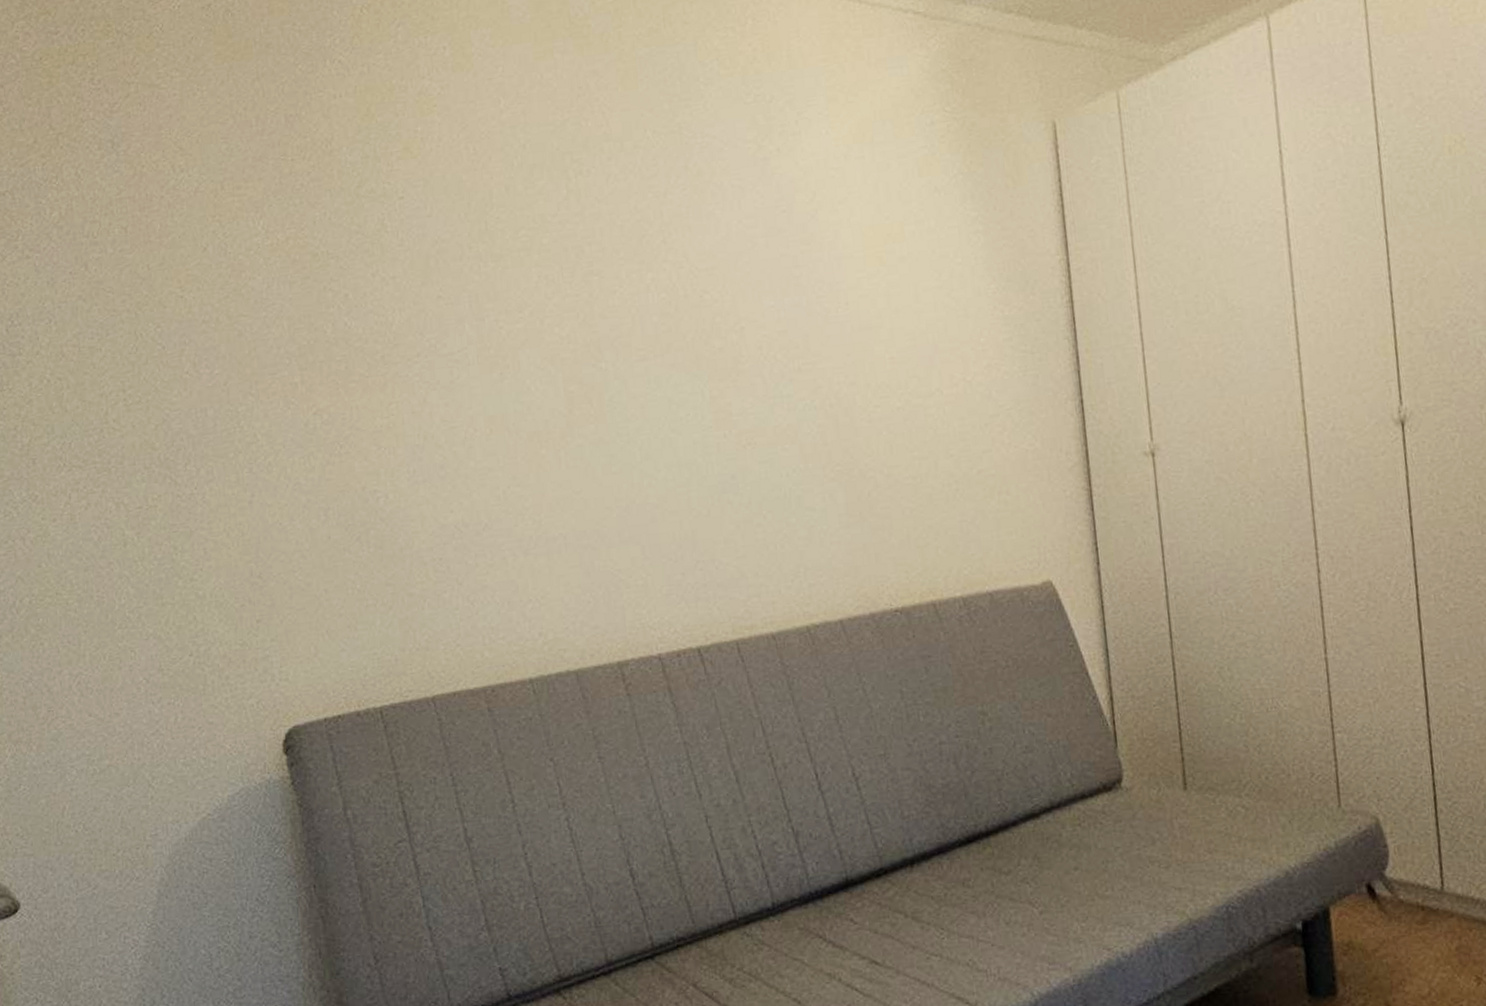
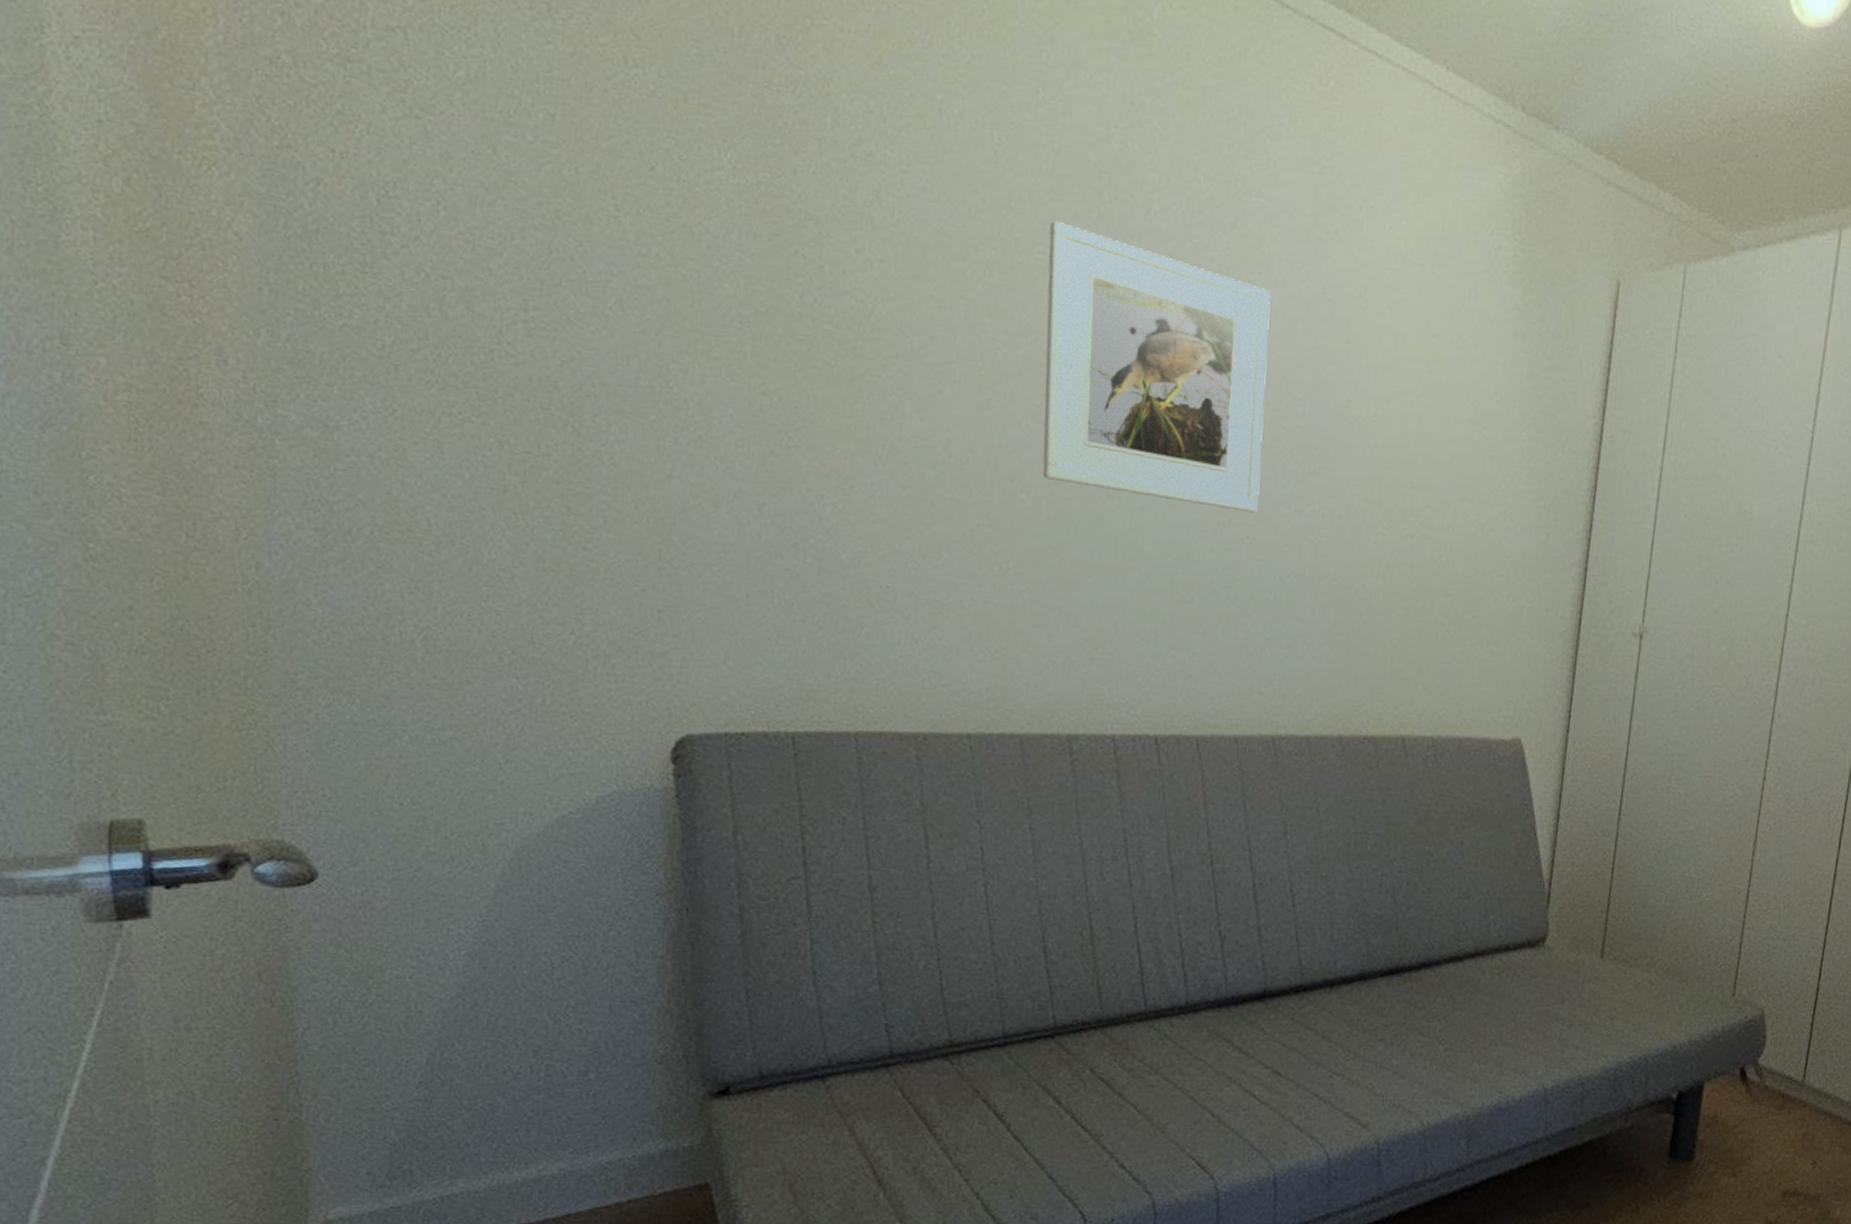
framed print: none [528,205,754,432] -> present [1042,220,1271,513]

